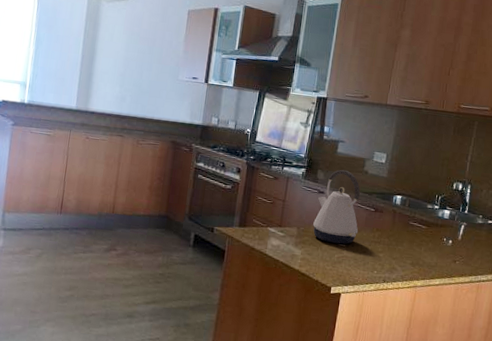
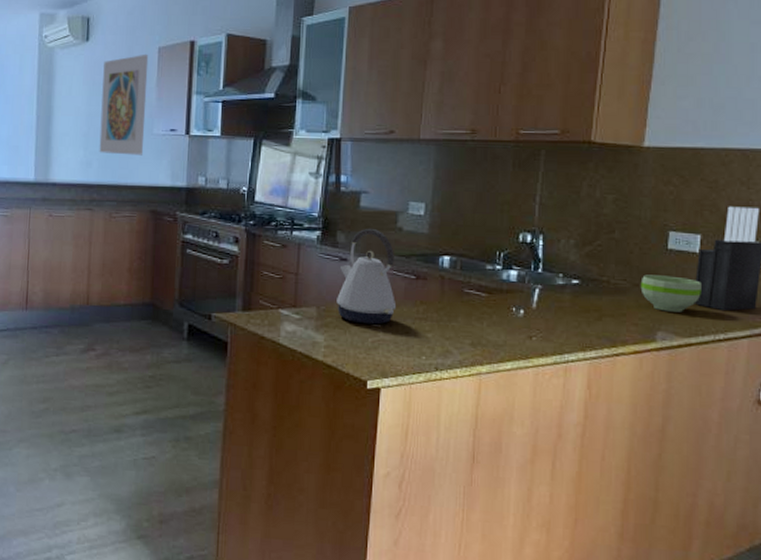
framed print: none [132,14,180,96] -> present [99,54,149,156]

